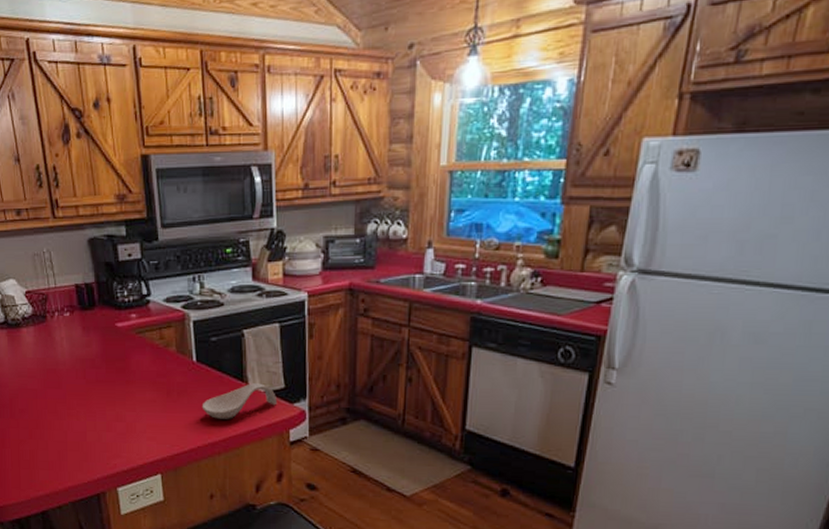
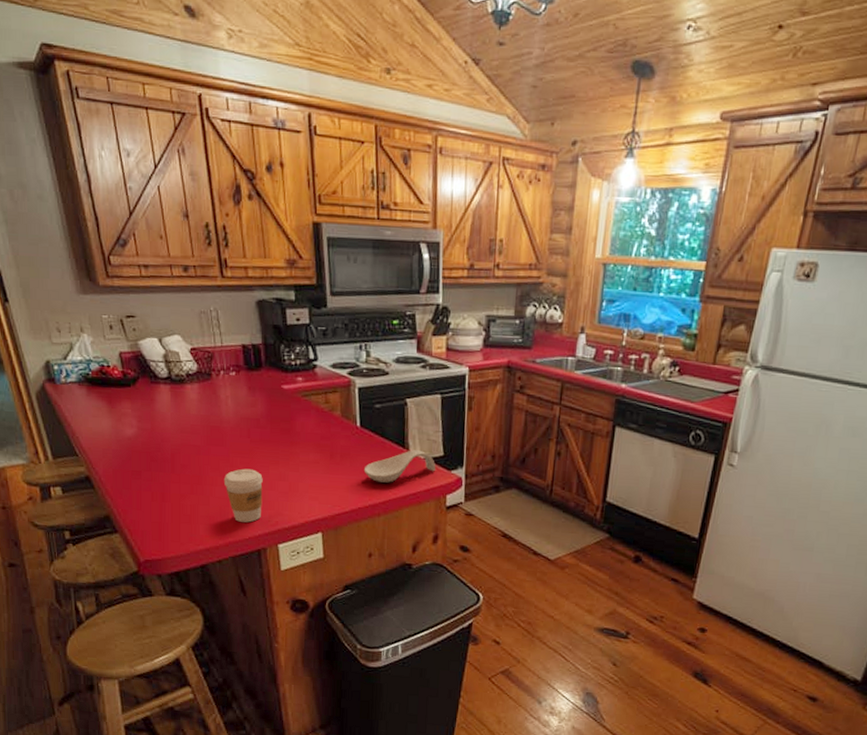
coffee cup: none [61,411,100,466] -> present [223,468,263,523]

